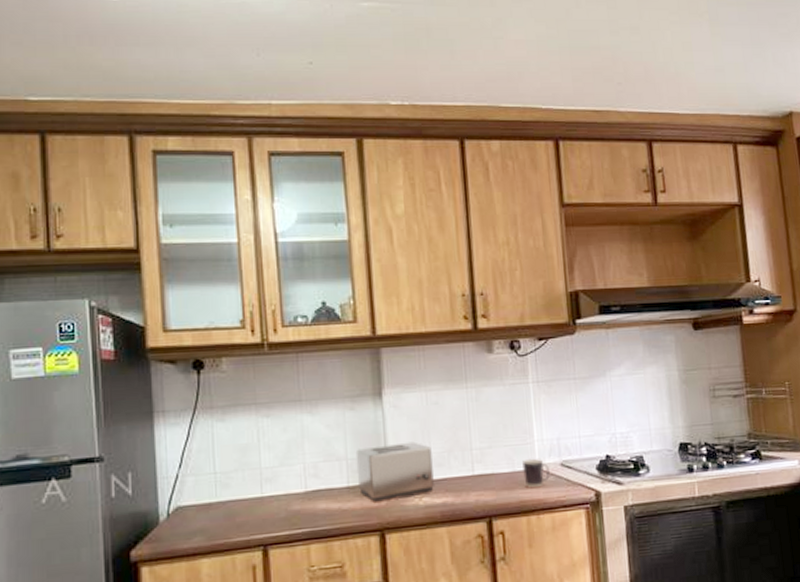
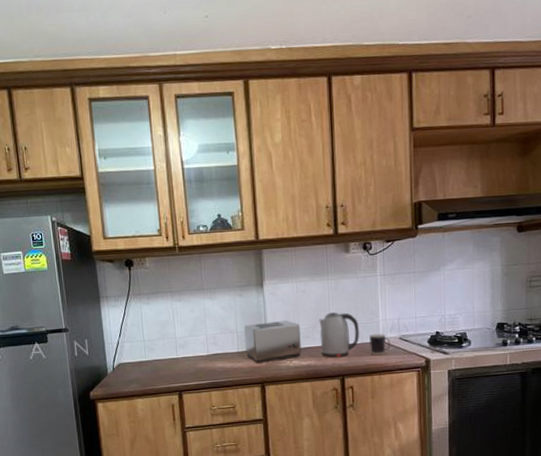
kettle: none [456,430,510,493] -> present [319,312,359,358]

